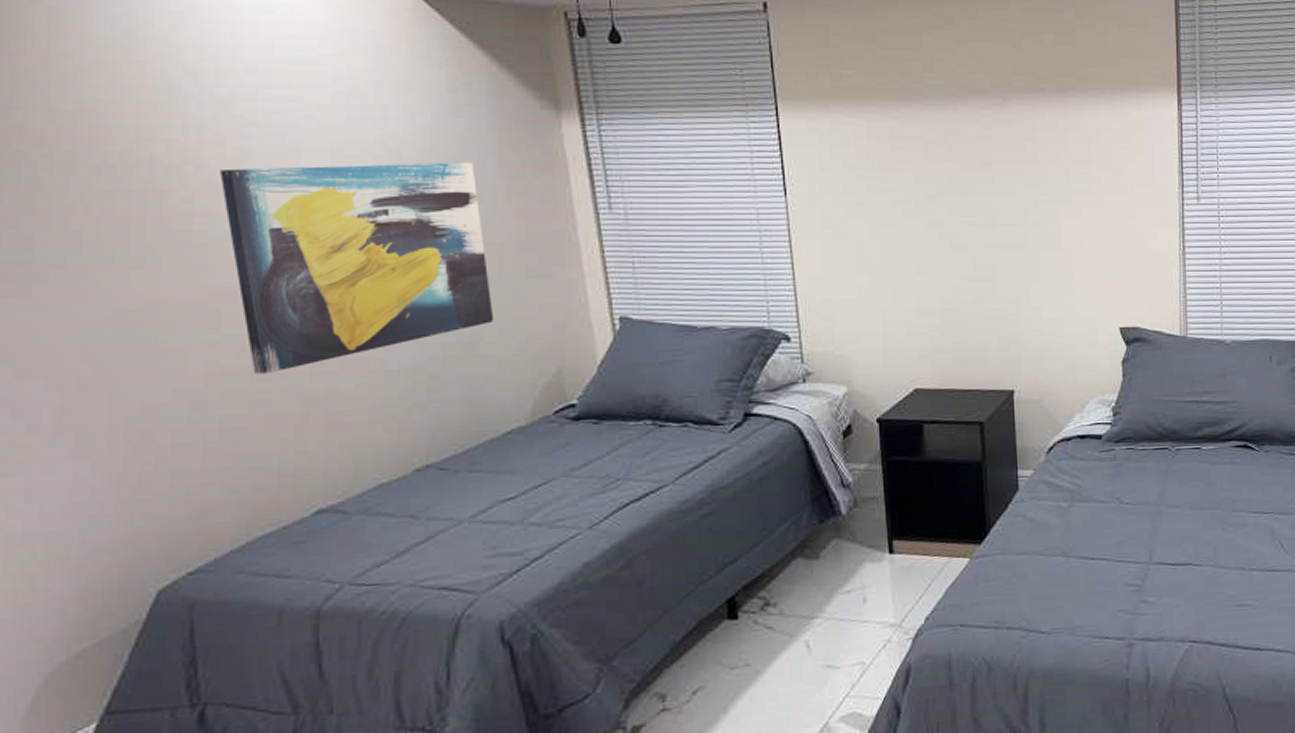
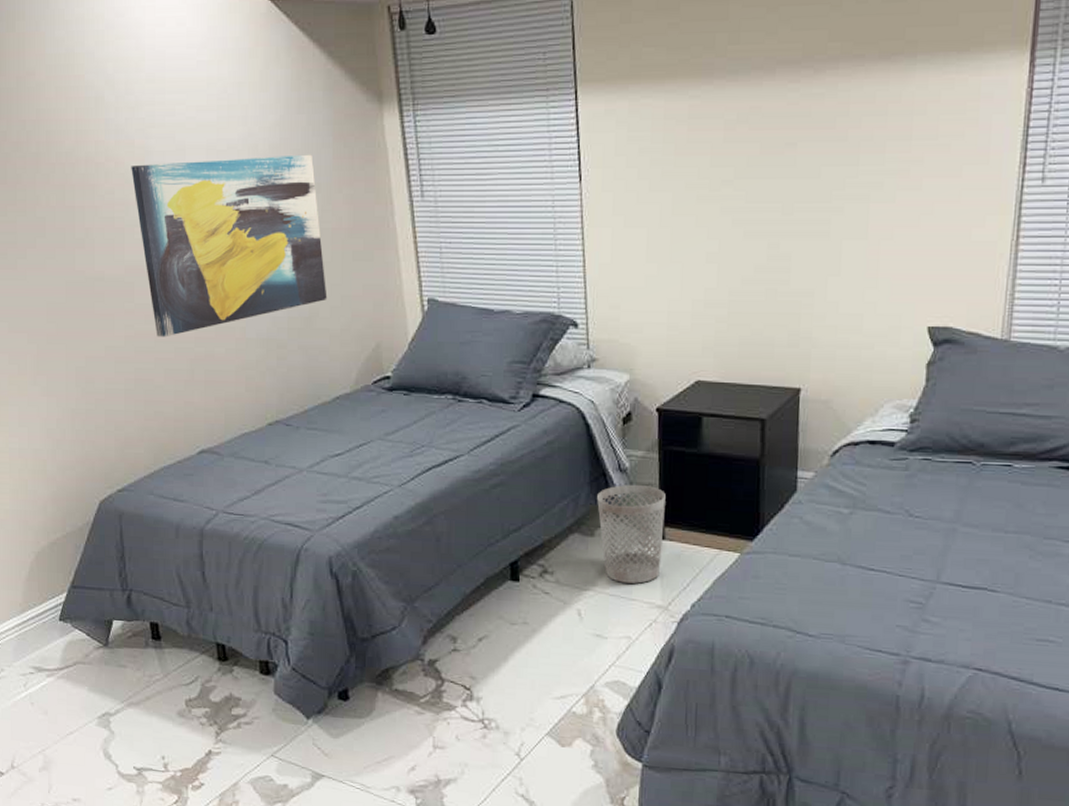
wastebasket: none [820,498,892,605] -> present [597,484,666,584]

